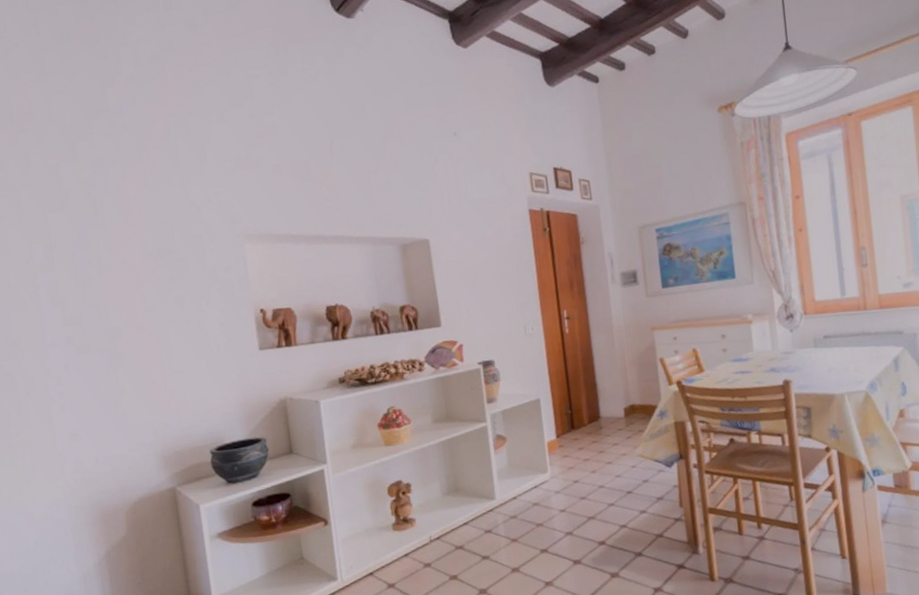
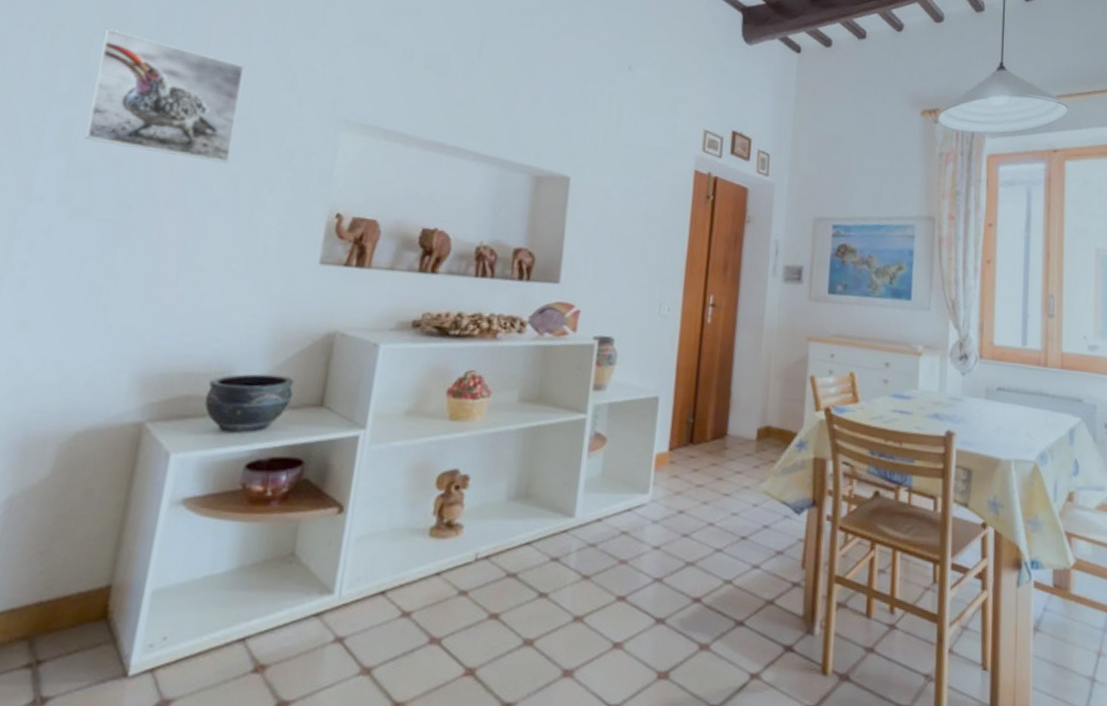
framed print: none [52,204,172,295] -> present [84,28,246,163]

